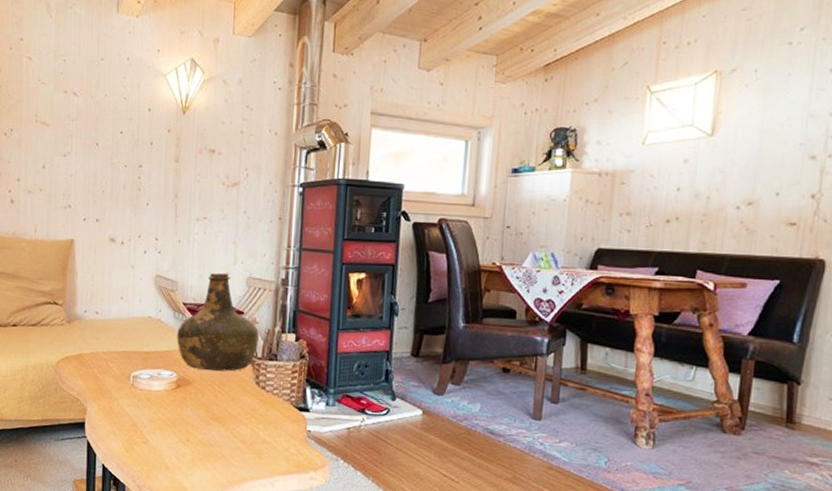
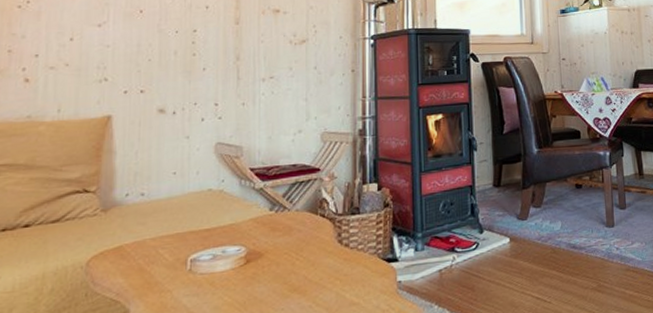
bottle: present [177,272,260,372] -> none [244,130,339,238]

